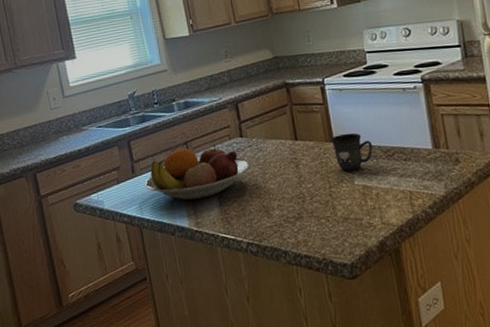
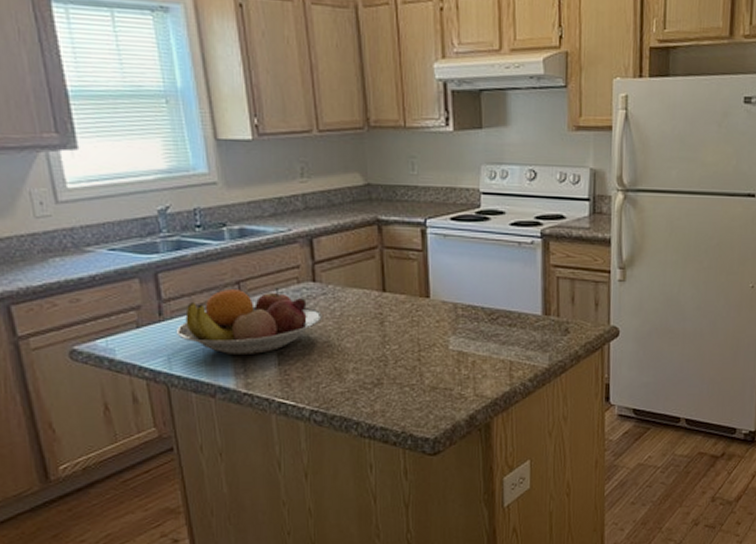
mug: present [330,133,373,171] -> none [426,289,476,333]

